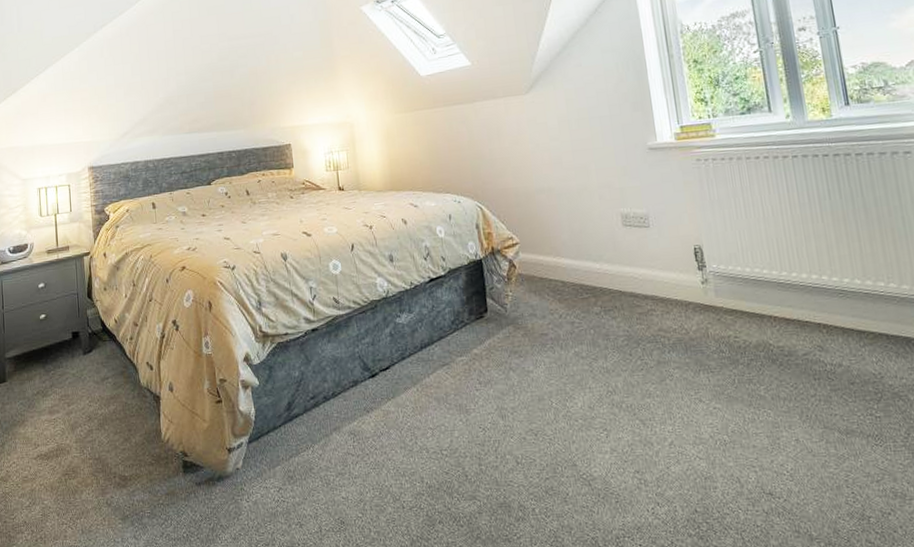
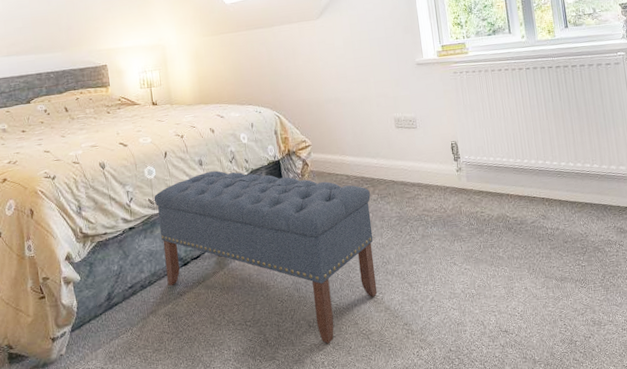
bench: none [339,268,601,486] -> present [153,170,378,344]

